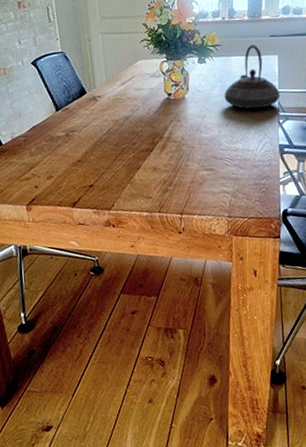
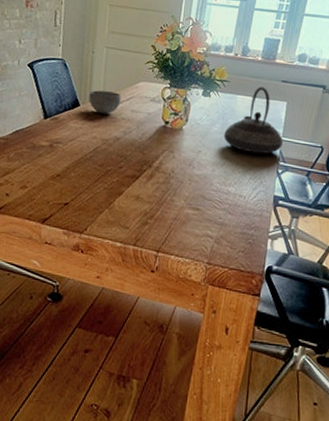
bowl: none [93,74,124,97] -> present [89,90,121,114]

